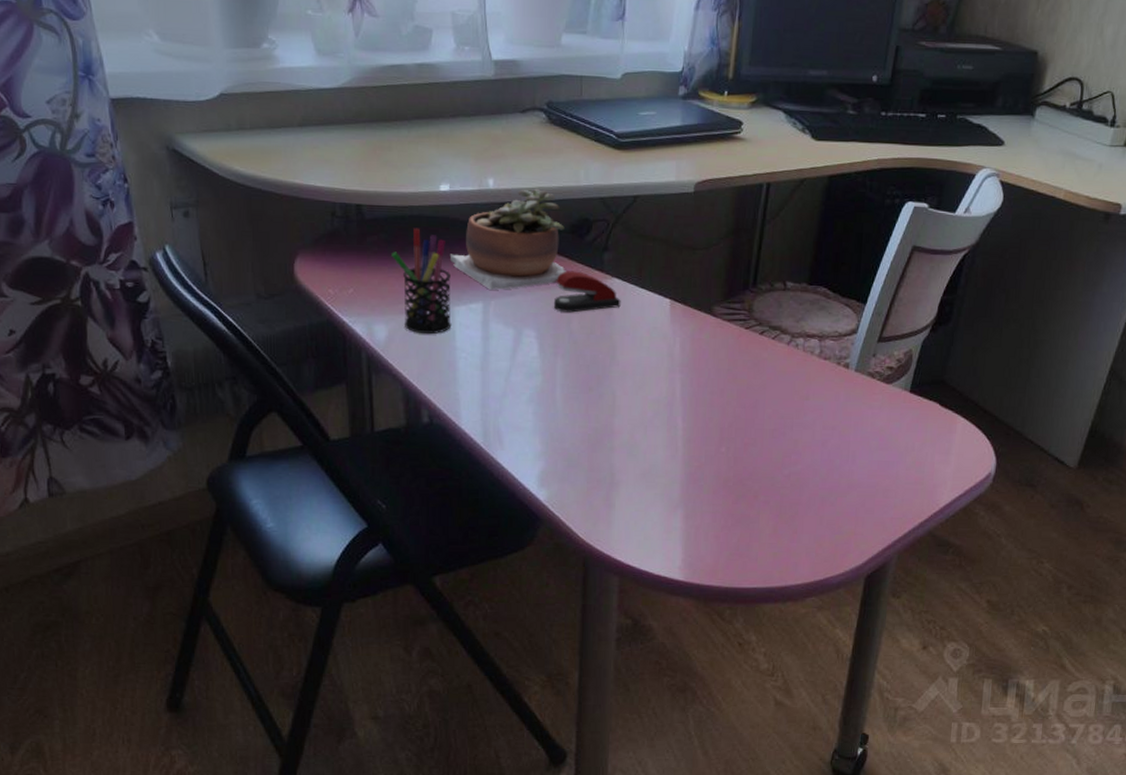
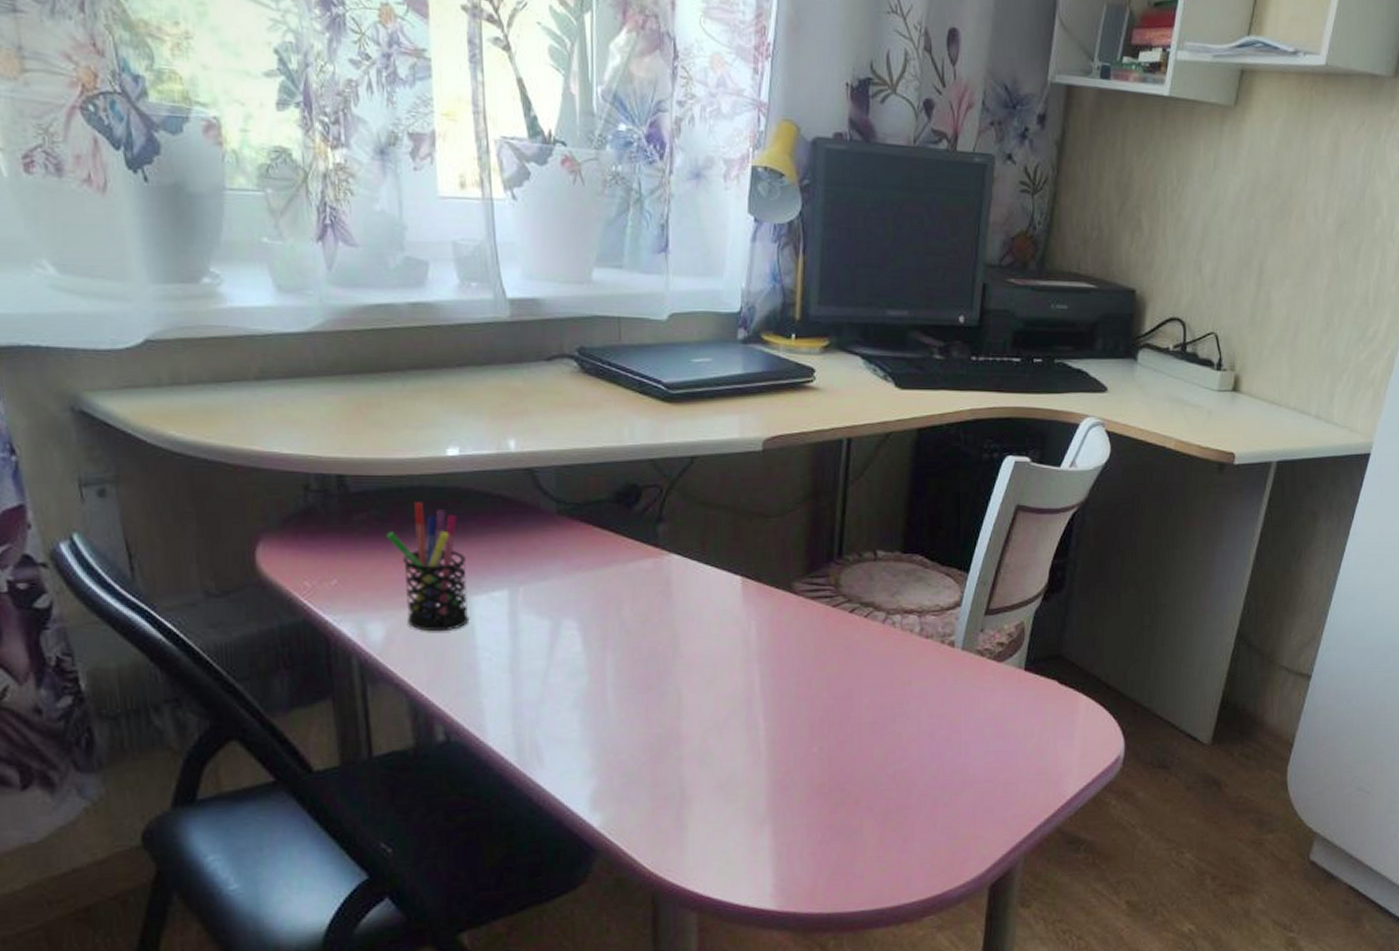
succulent plant: present [449,189,566,290] -> none [463,451,612,574]
stapler: present [554,271,621,313] -> none [599,547,682,597]

